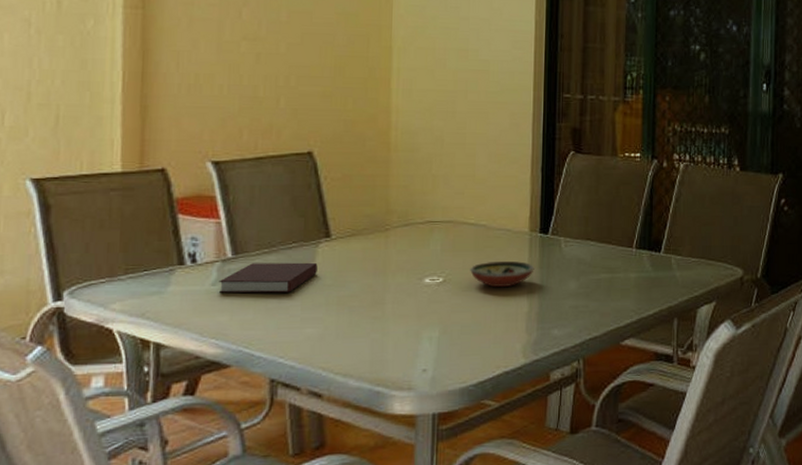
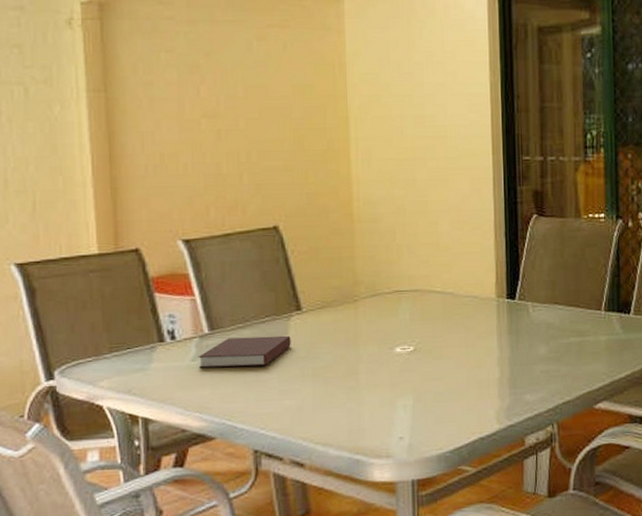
decorative bowl: present [470,260,534,288] -> none [439,327,504,355]

